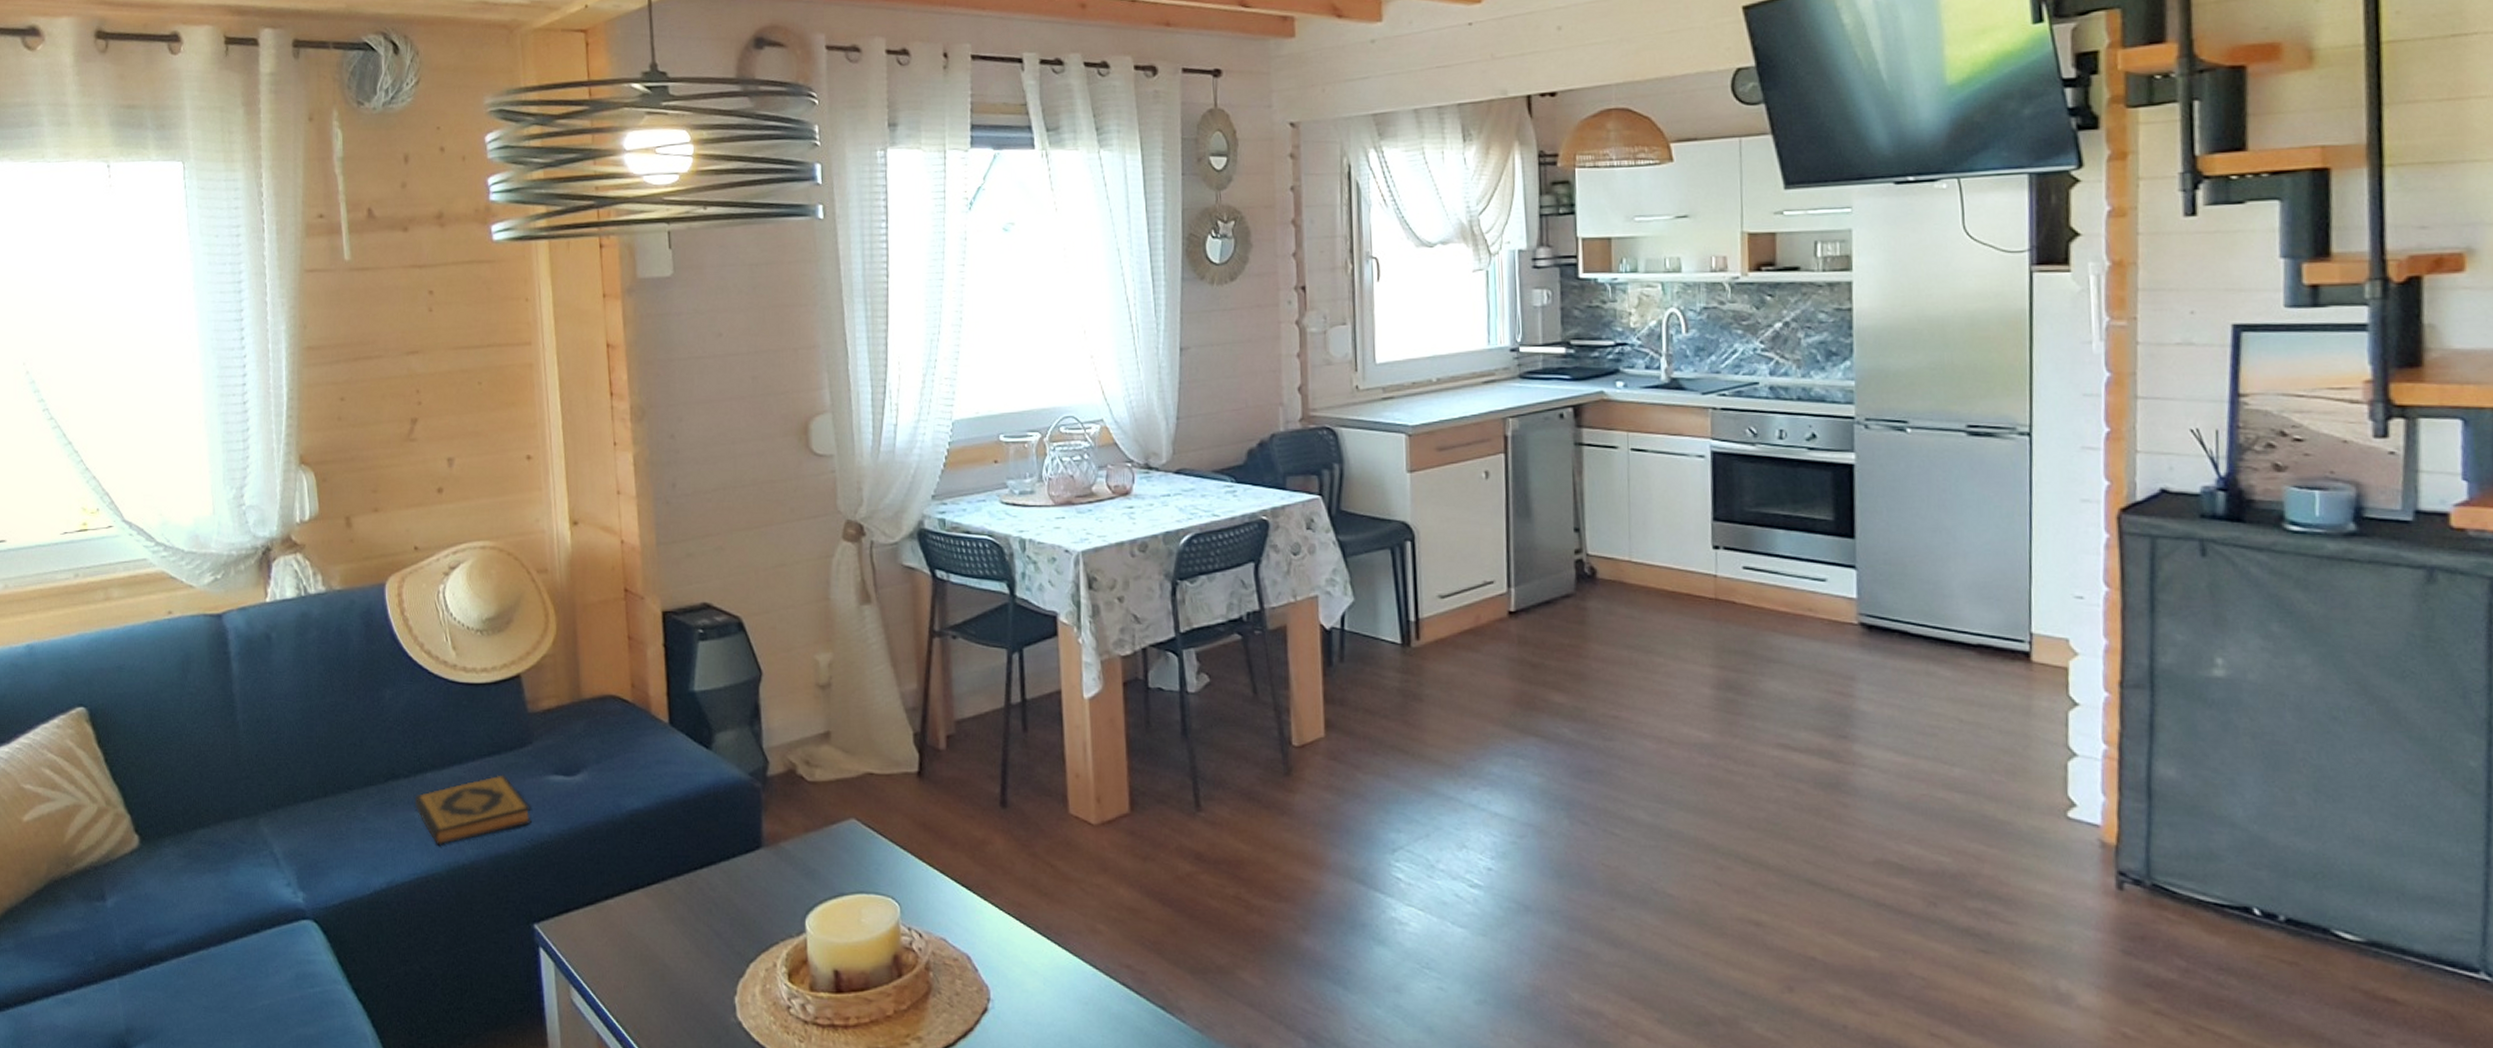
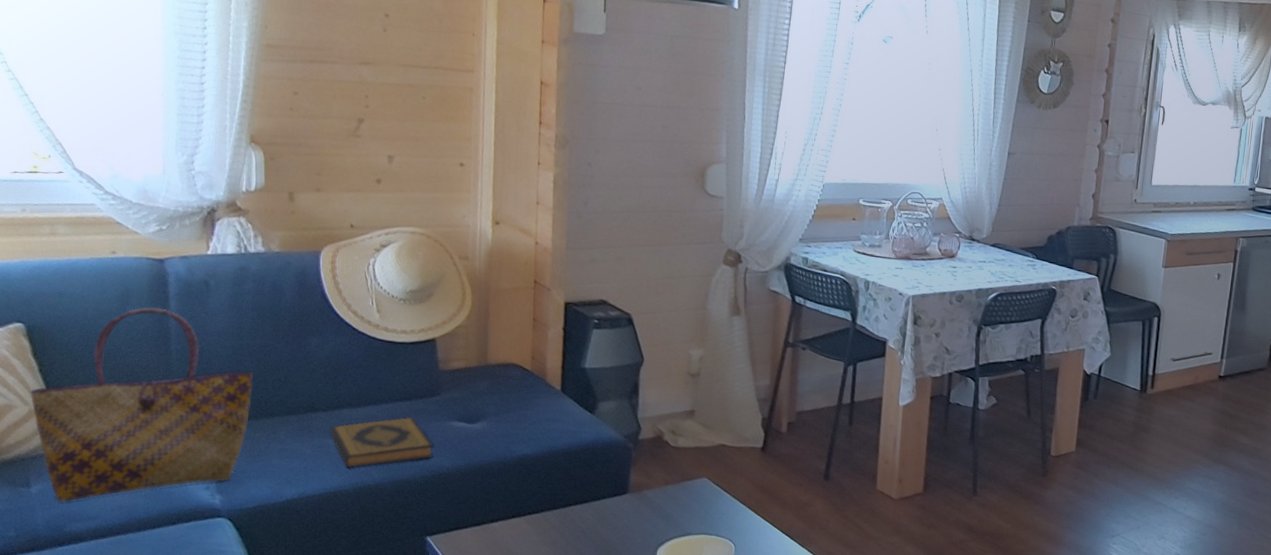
tote bag: none [98,672,327,915] -> present [30,307,253,502]

